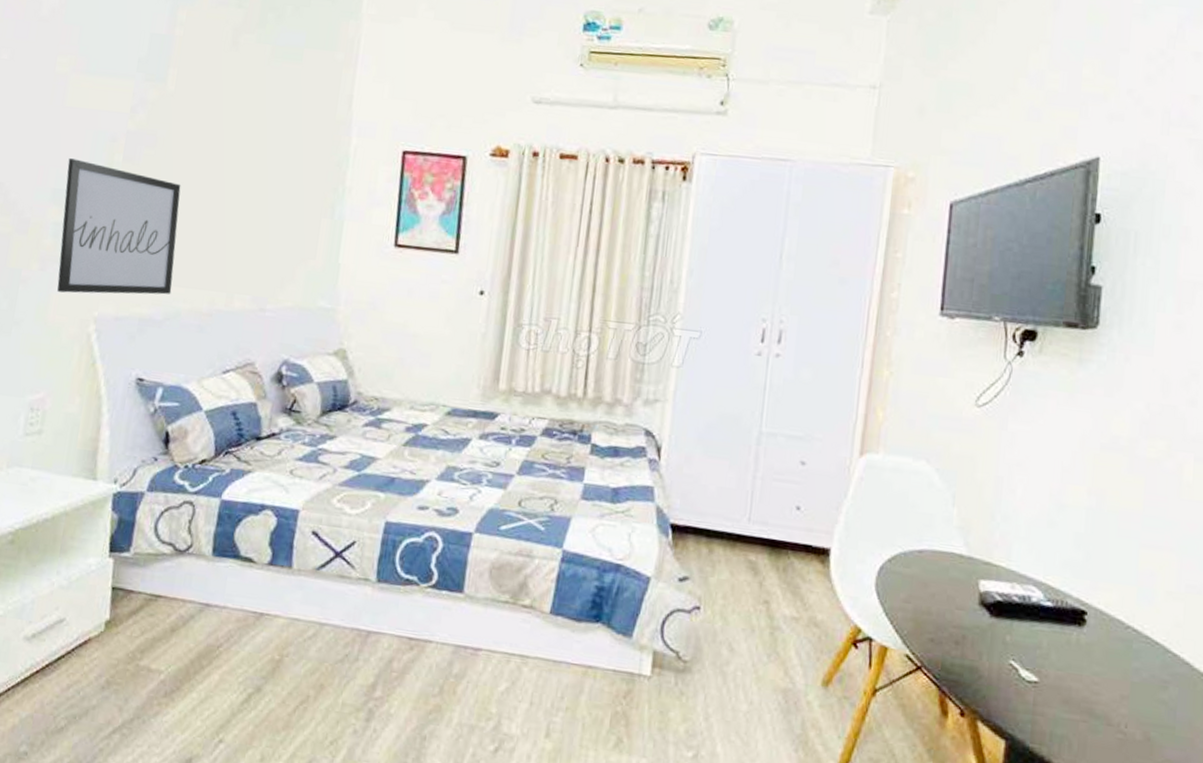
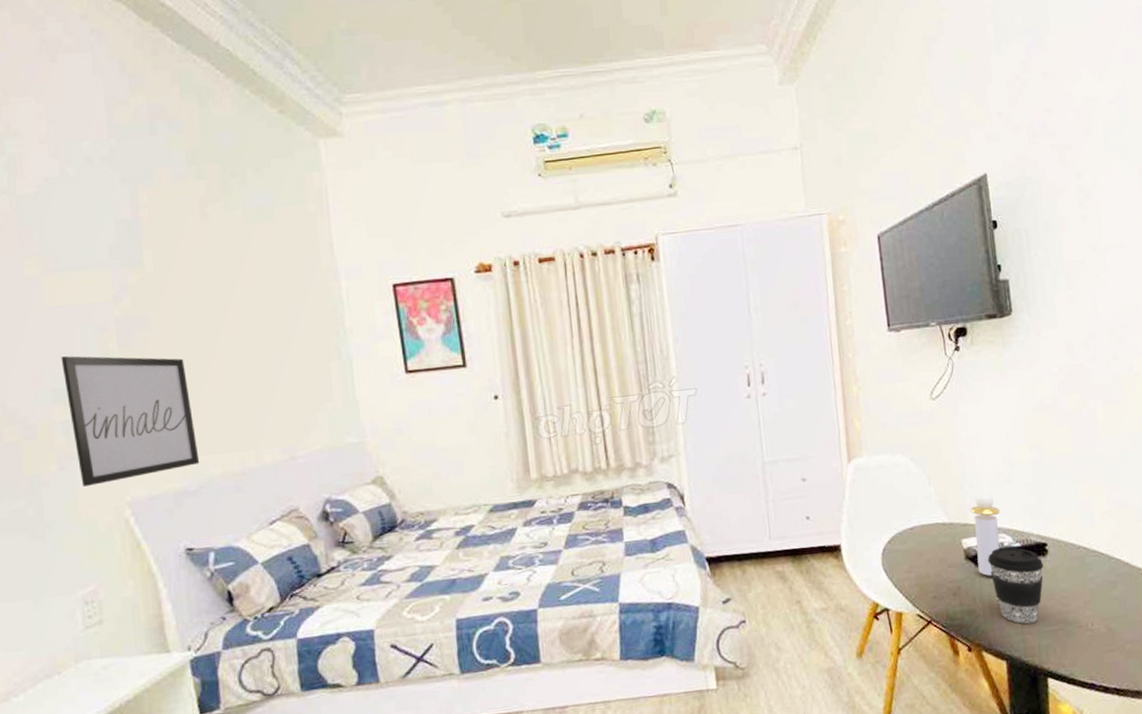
perfume bottle: none [993,531,1036,633] -> present [970,493,1001,576]
coffee cup: none [1007,601,1077,705] -> present [988,547,1044,624]

